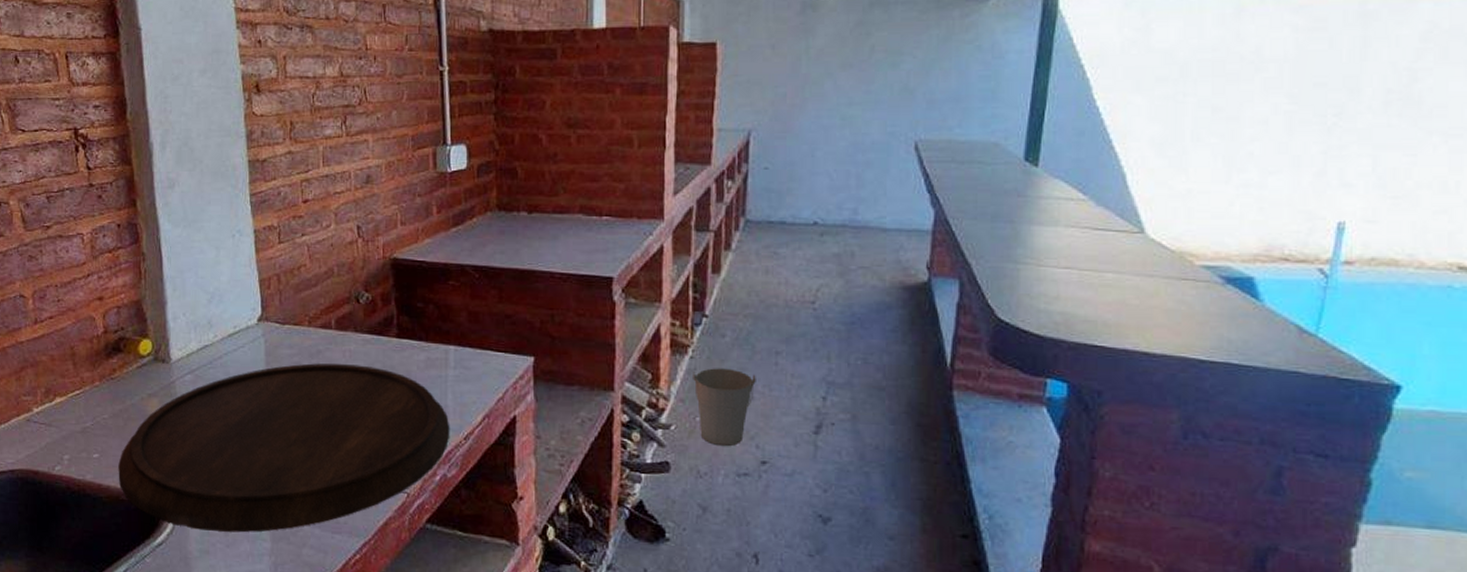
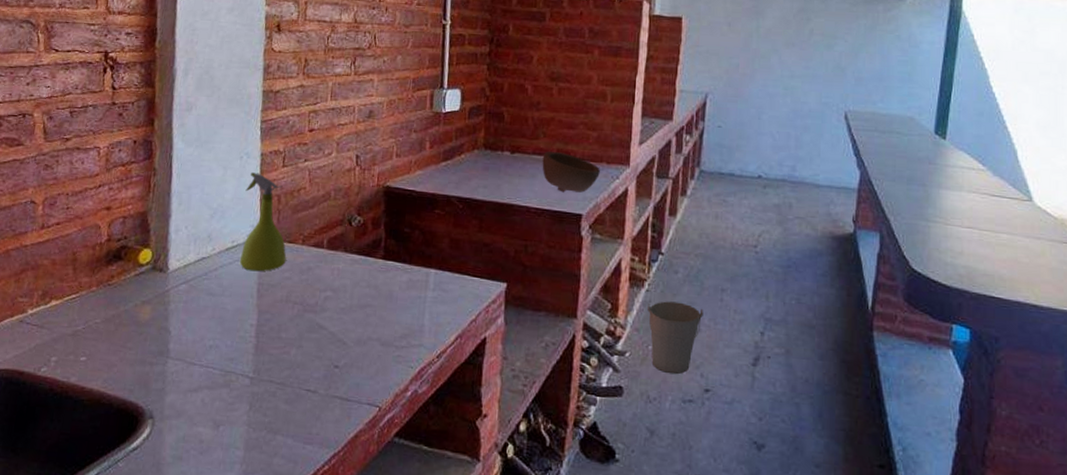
cutting board: present [118,363,450,533] -> none [102,279,425,440]
spray bottle: none [242,251,293,358] -> present [239,172,287,272]
wooden bowl: none [564,208,630,254] -> present [542,151,600,193]

